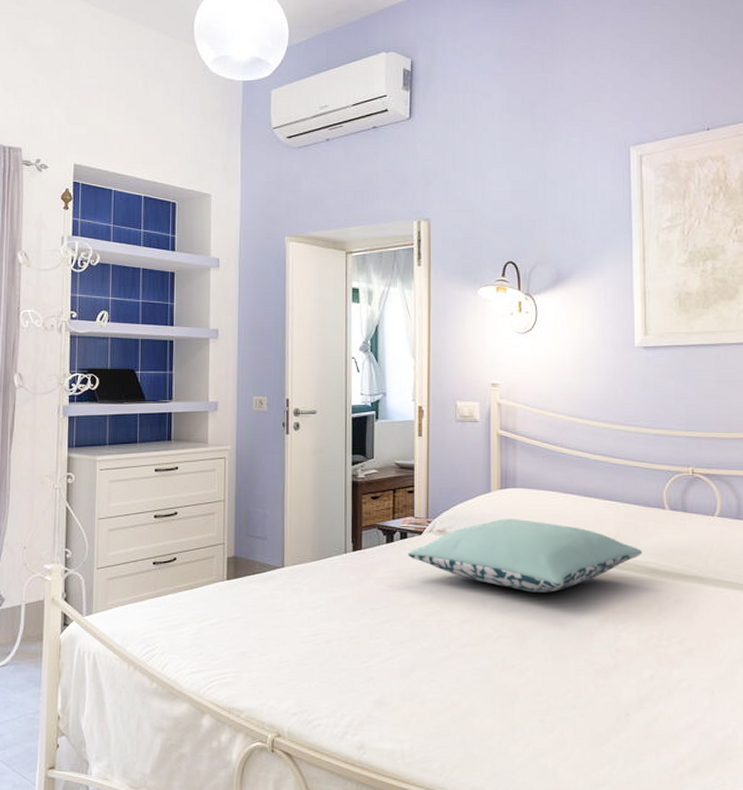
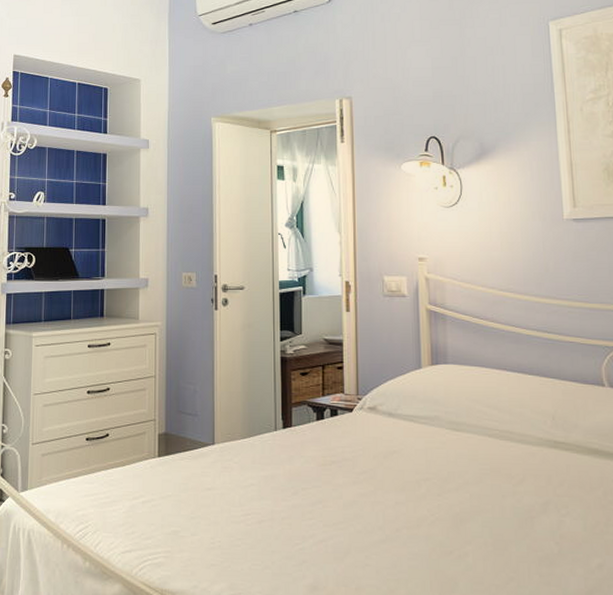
pillow: present [408,519,643,593] -> none [339,396,584,474]

